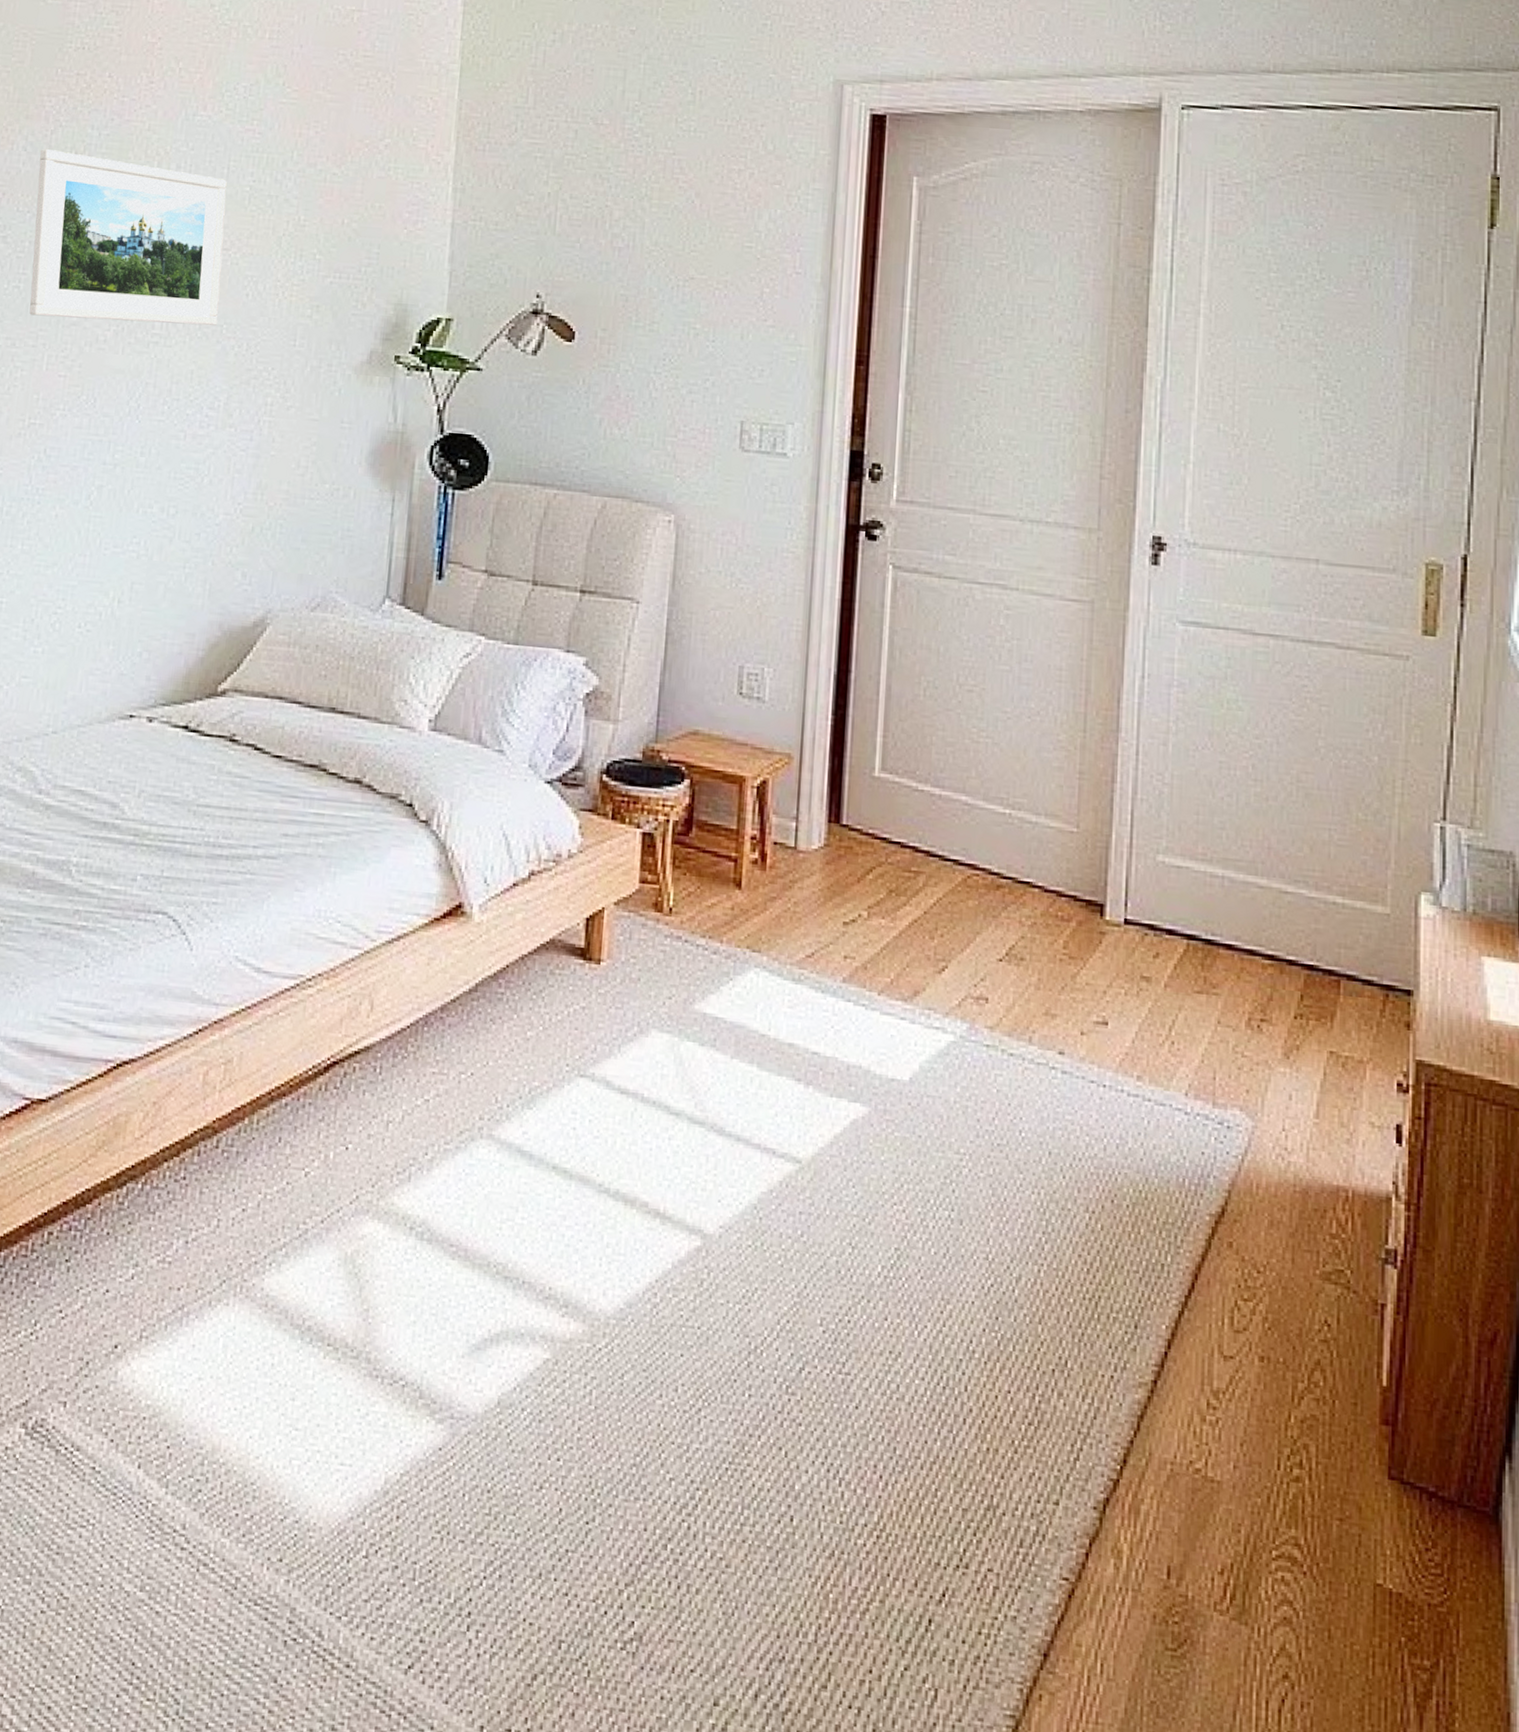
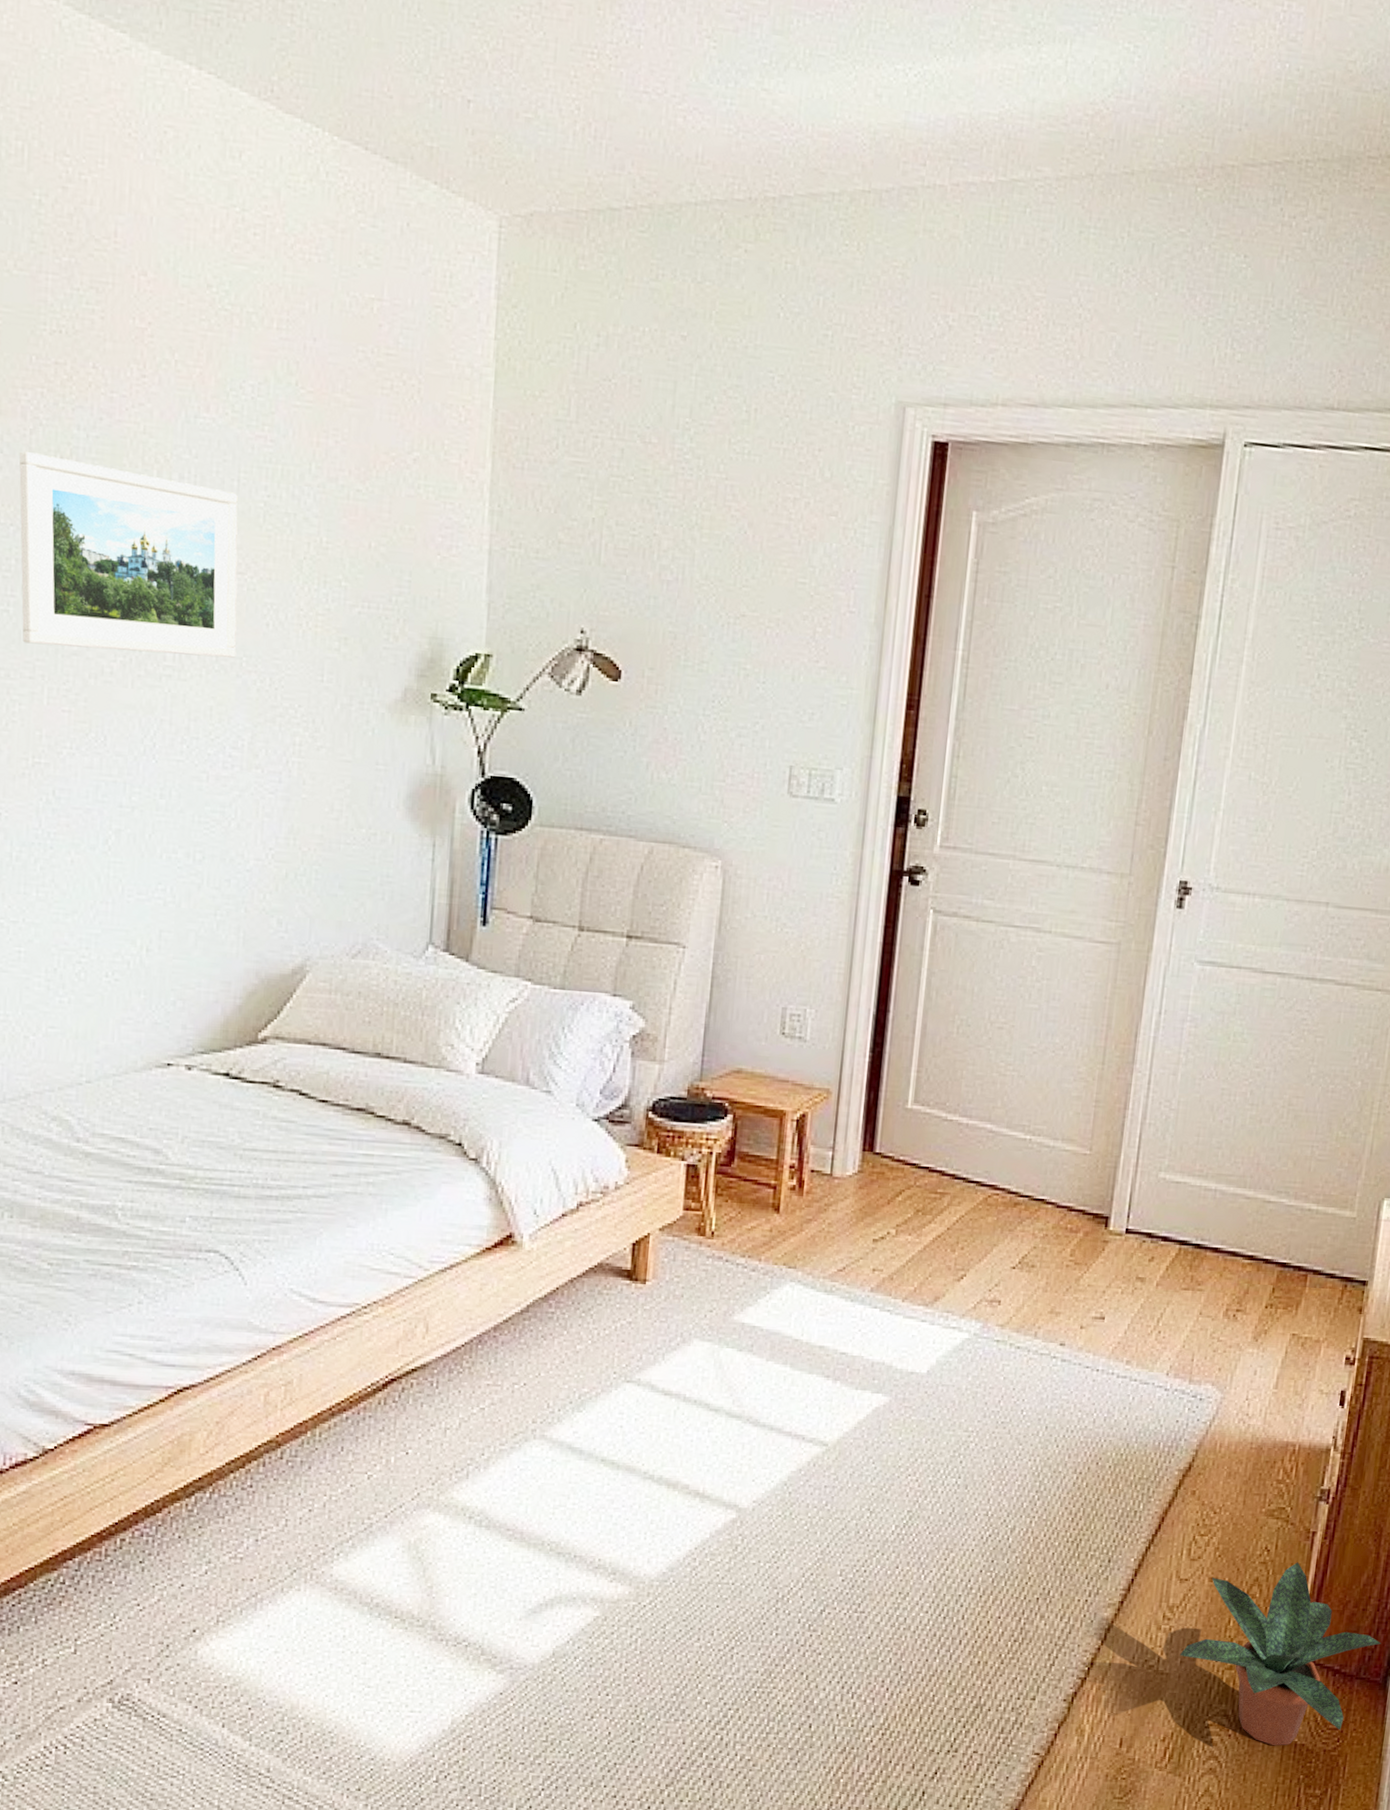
potted plant: none [1232,1343,1485,1593] -> present [1180,1562,1382,1746]

